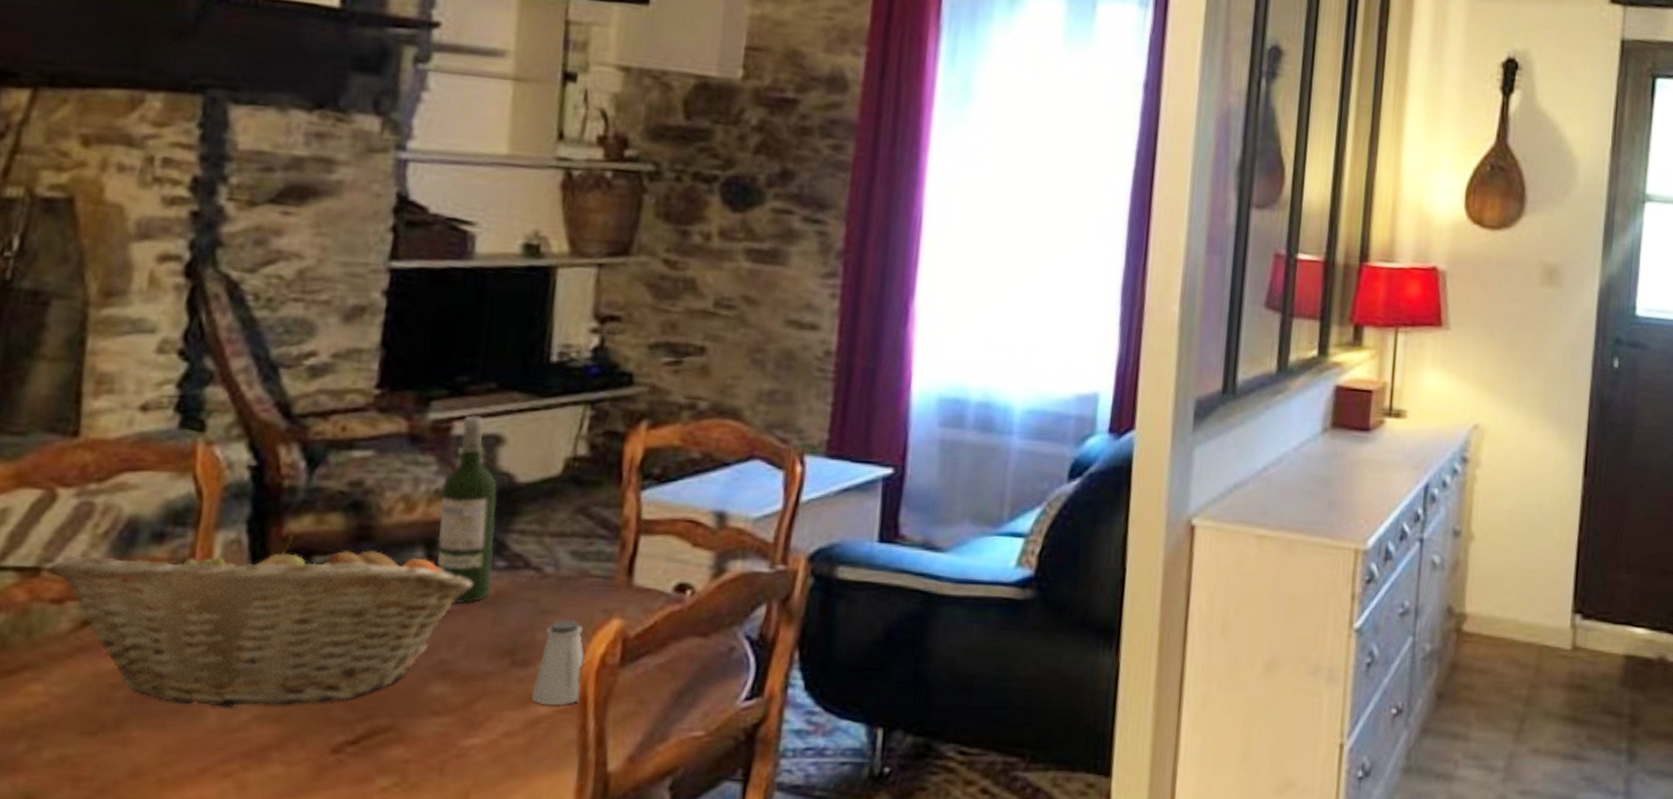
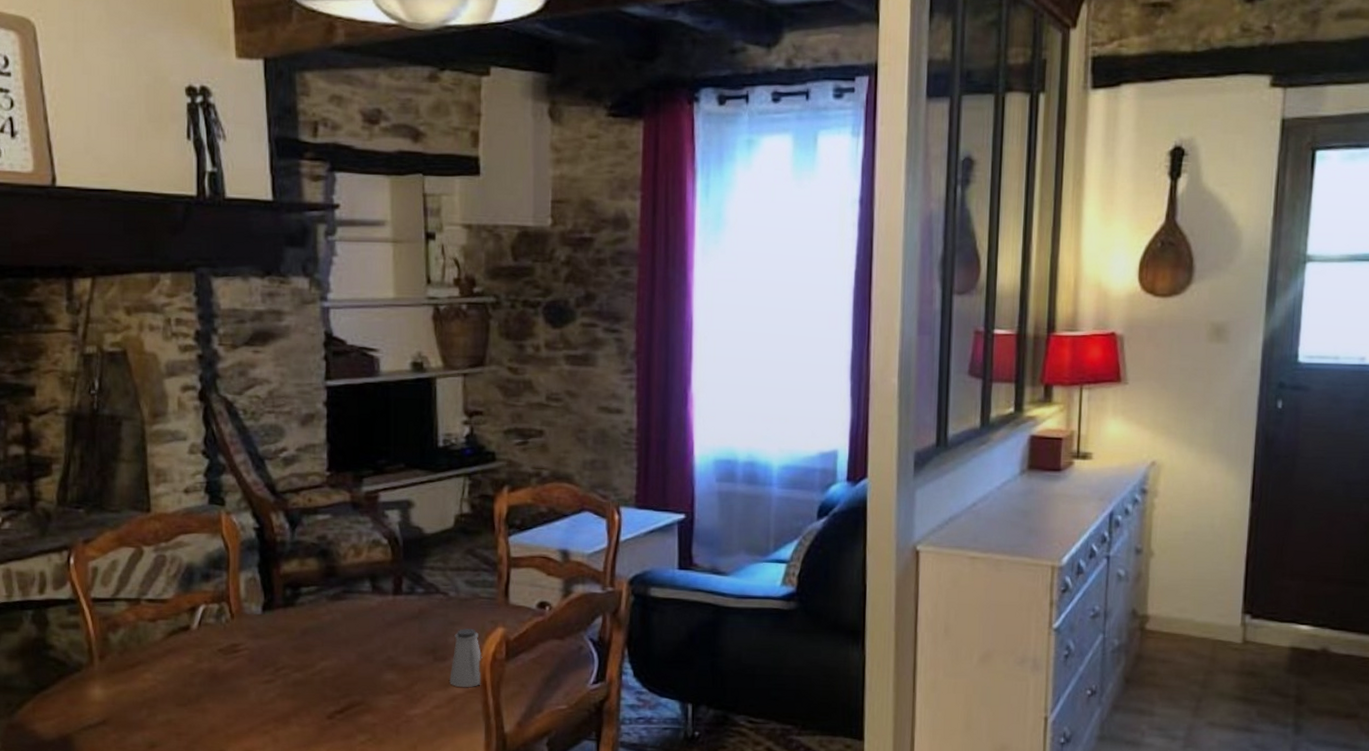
fruit basket: present [49,534,473,709] -> none [145,573,403,690]
wine bottle: present [437,415,498,605] -> none [375,487,416,619]

